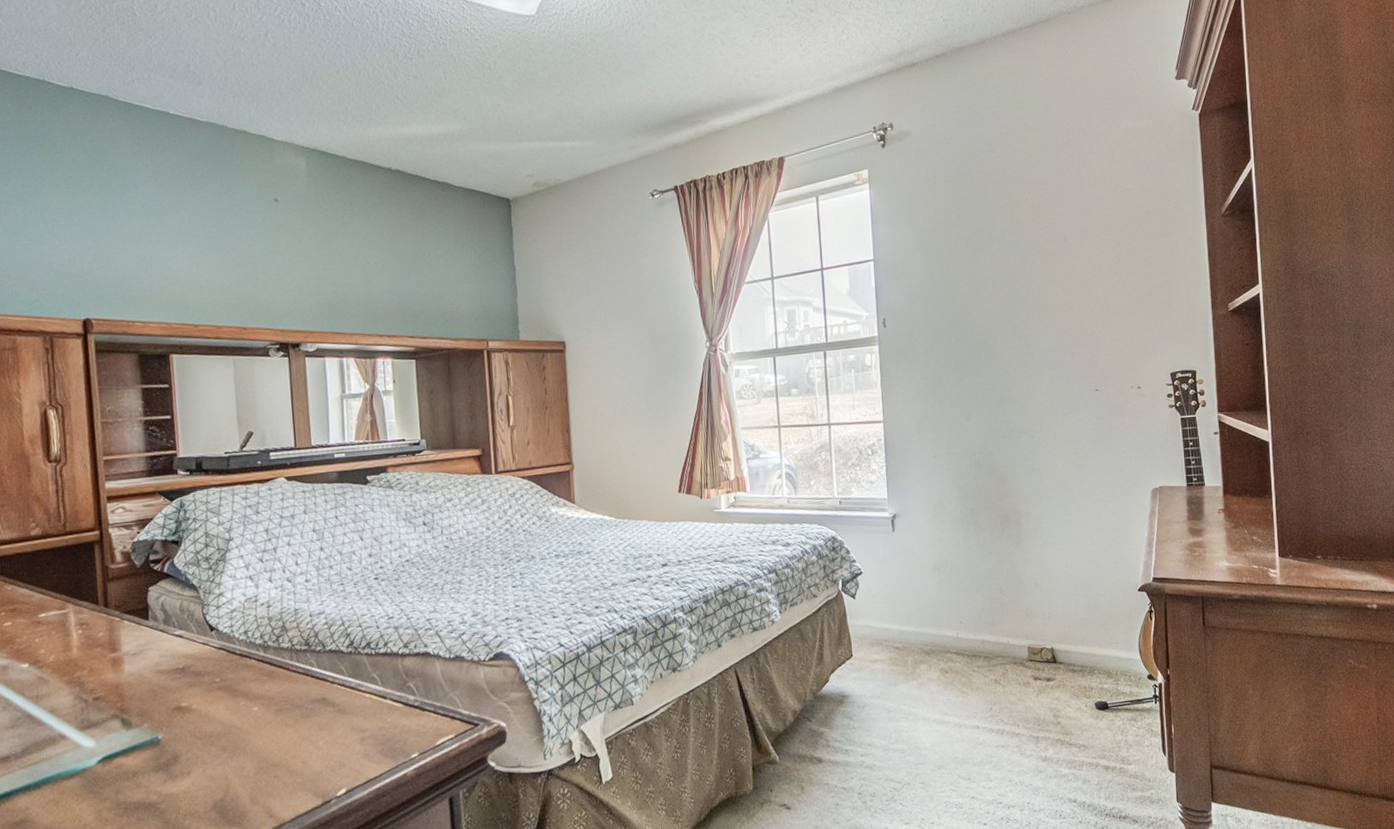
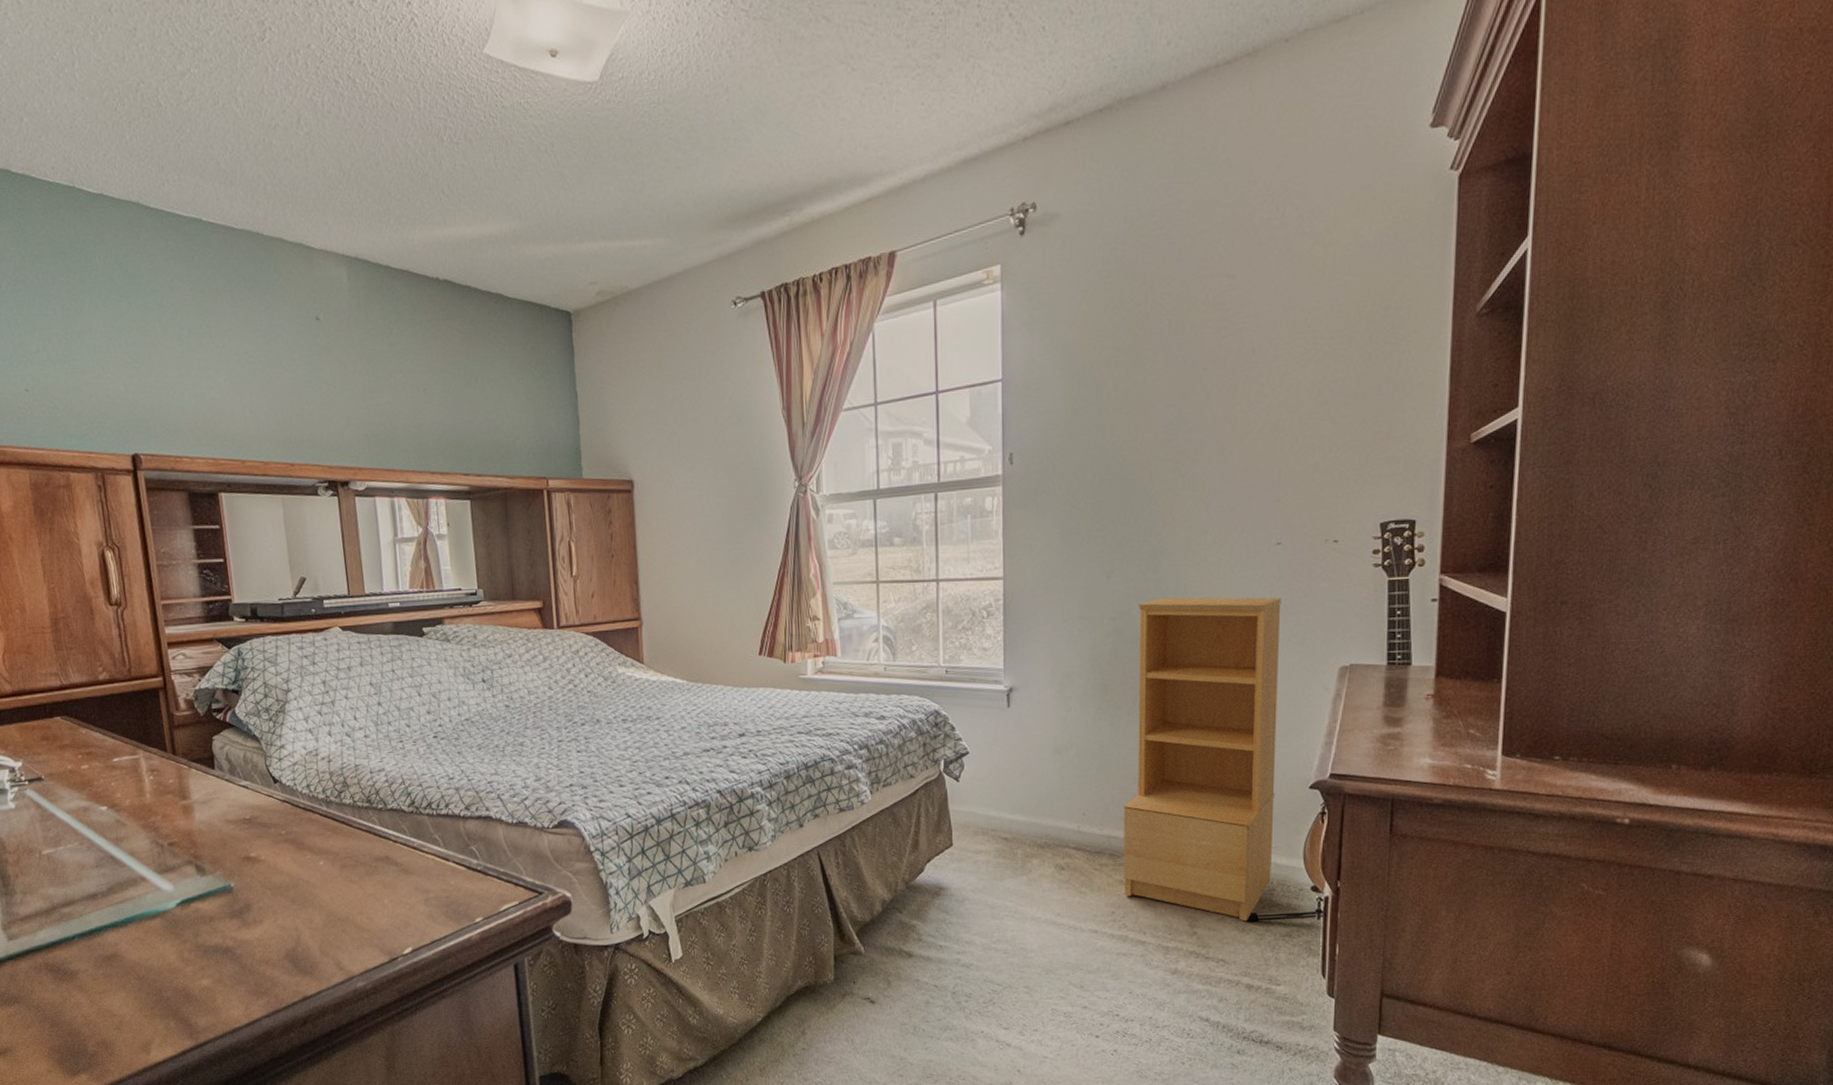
bookshelf: none [993,433,1116,710] -> present [1124,597,1282,922]

